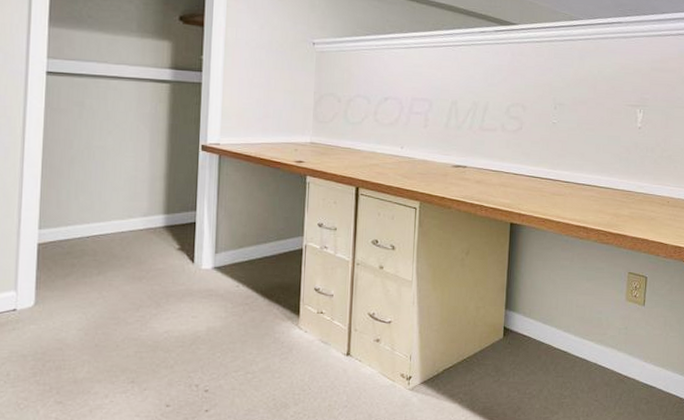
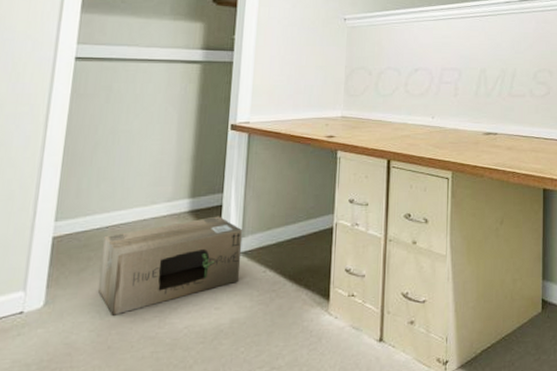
cardboard box: none [82,232,216,317] -> present [97,216,243,316]

